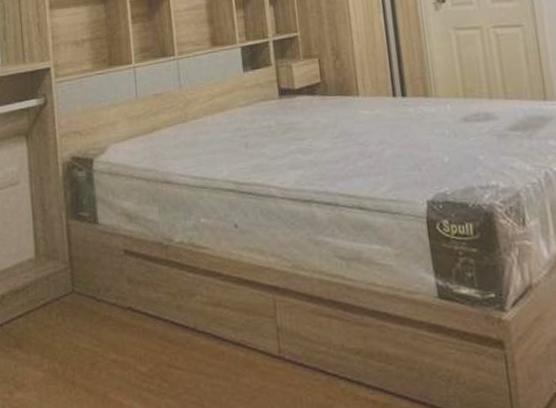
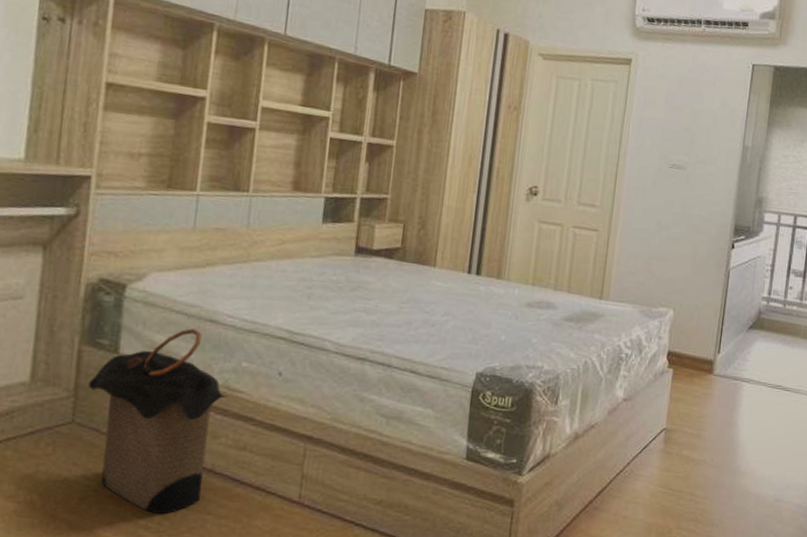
laundry hamper: none [79,192,194,377] -> present [88,328,228,515]

